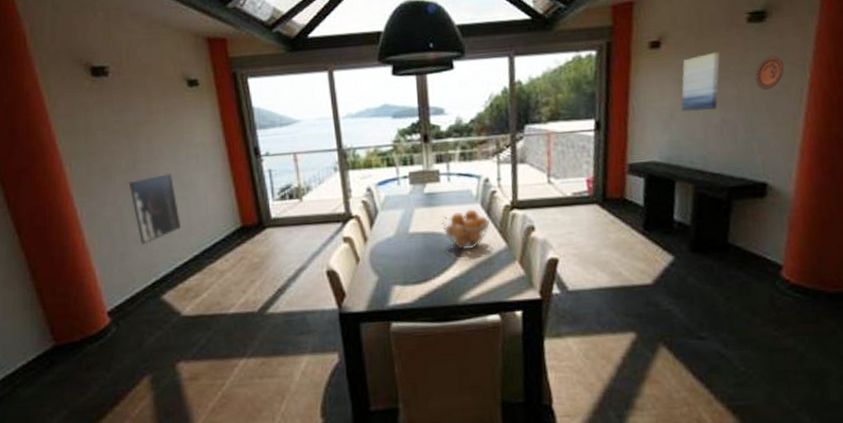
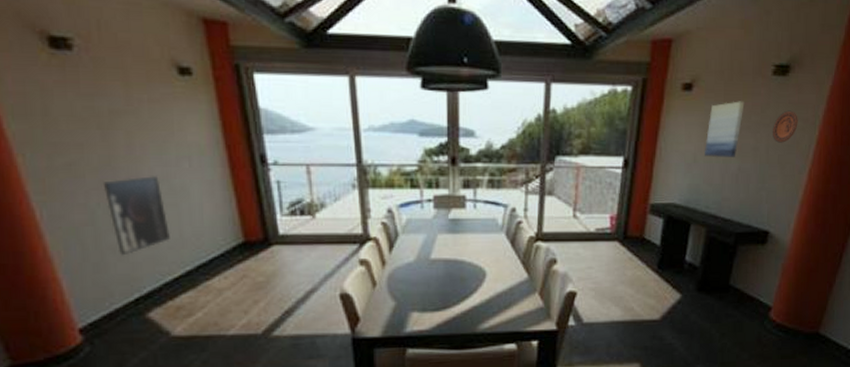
fruit basket: present [441,209,491,249] -> none [464,238,514,279]

